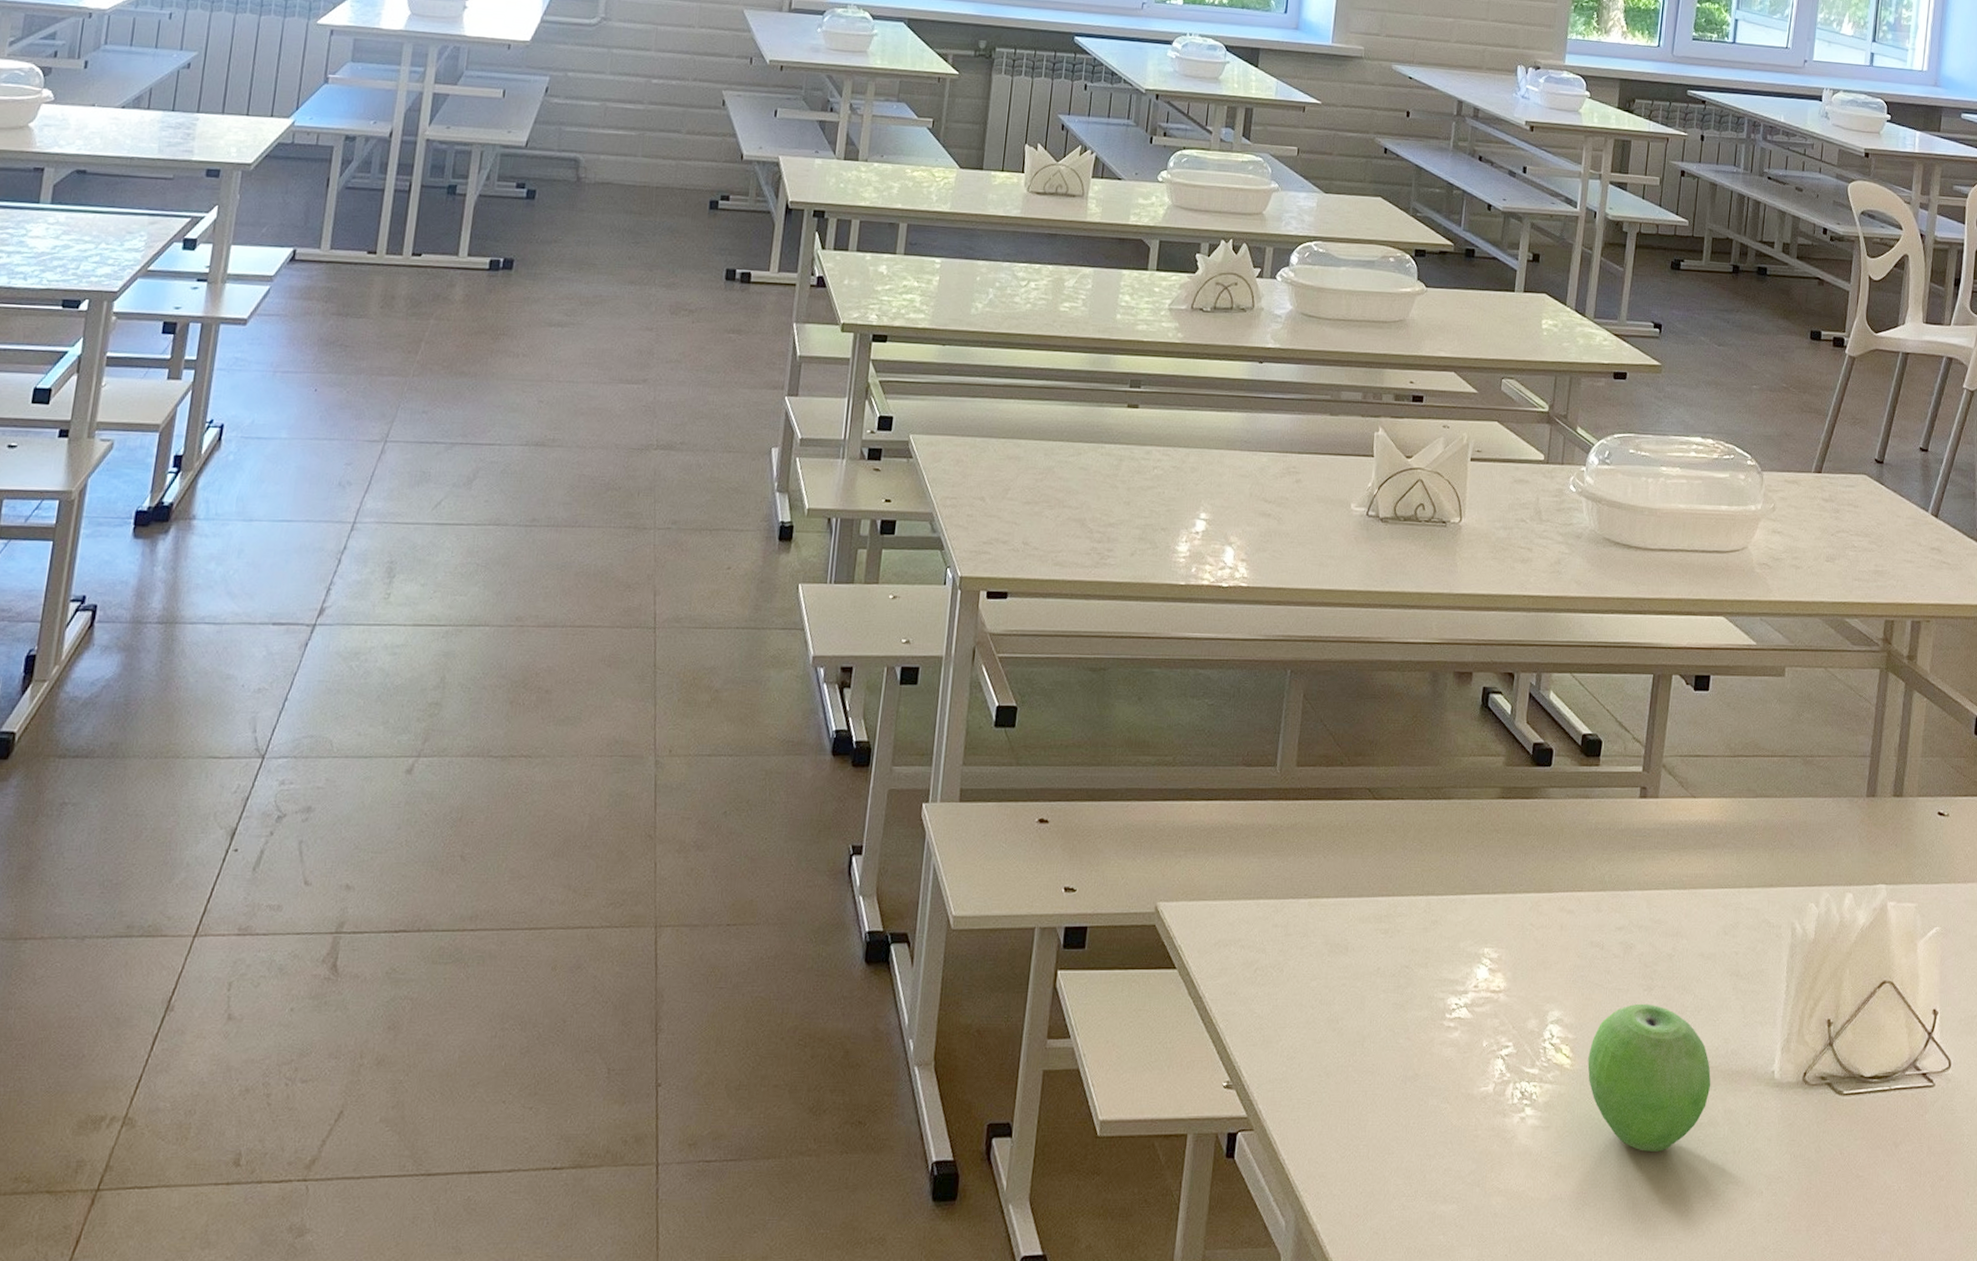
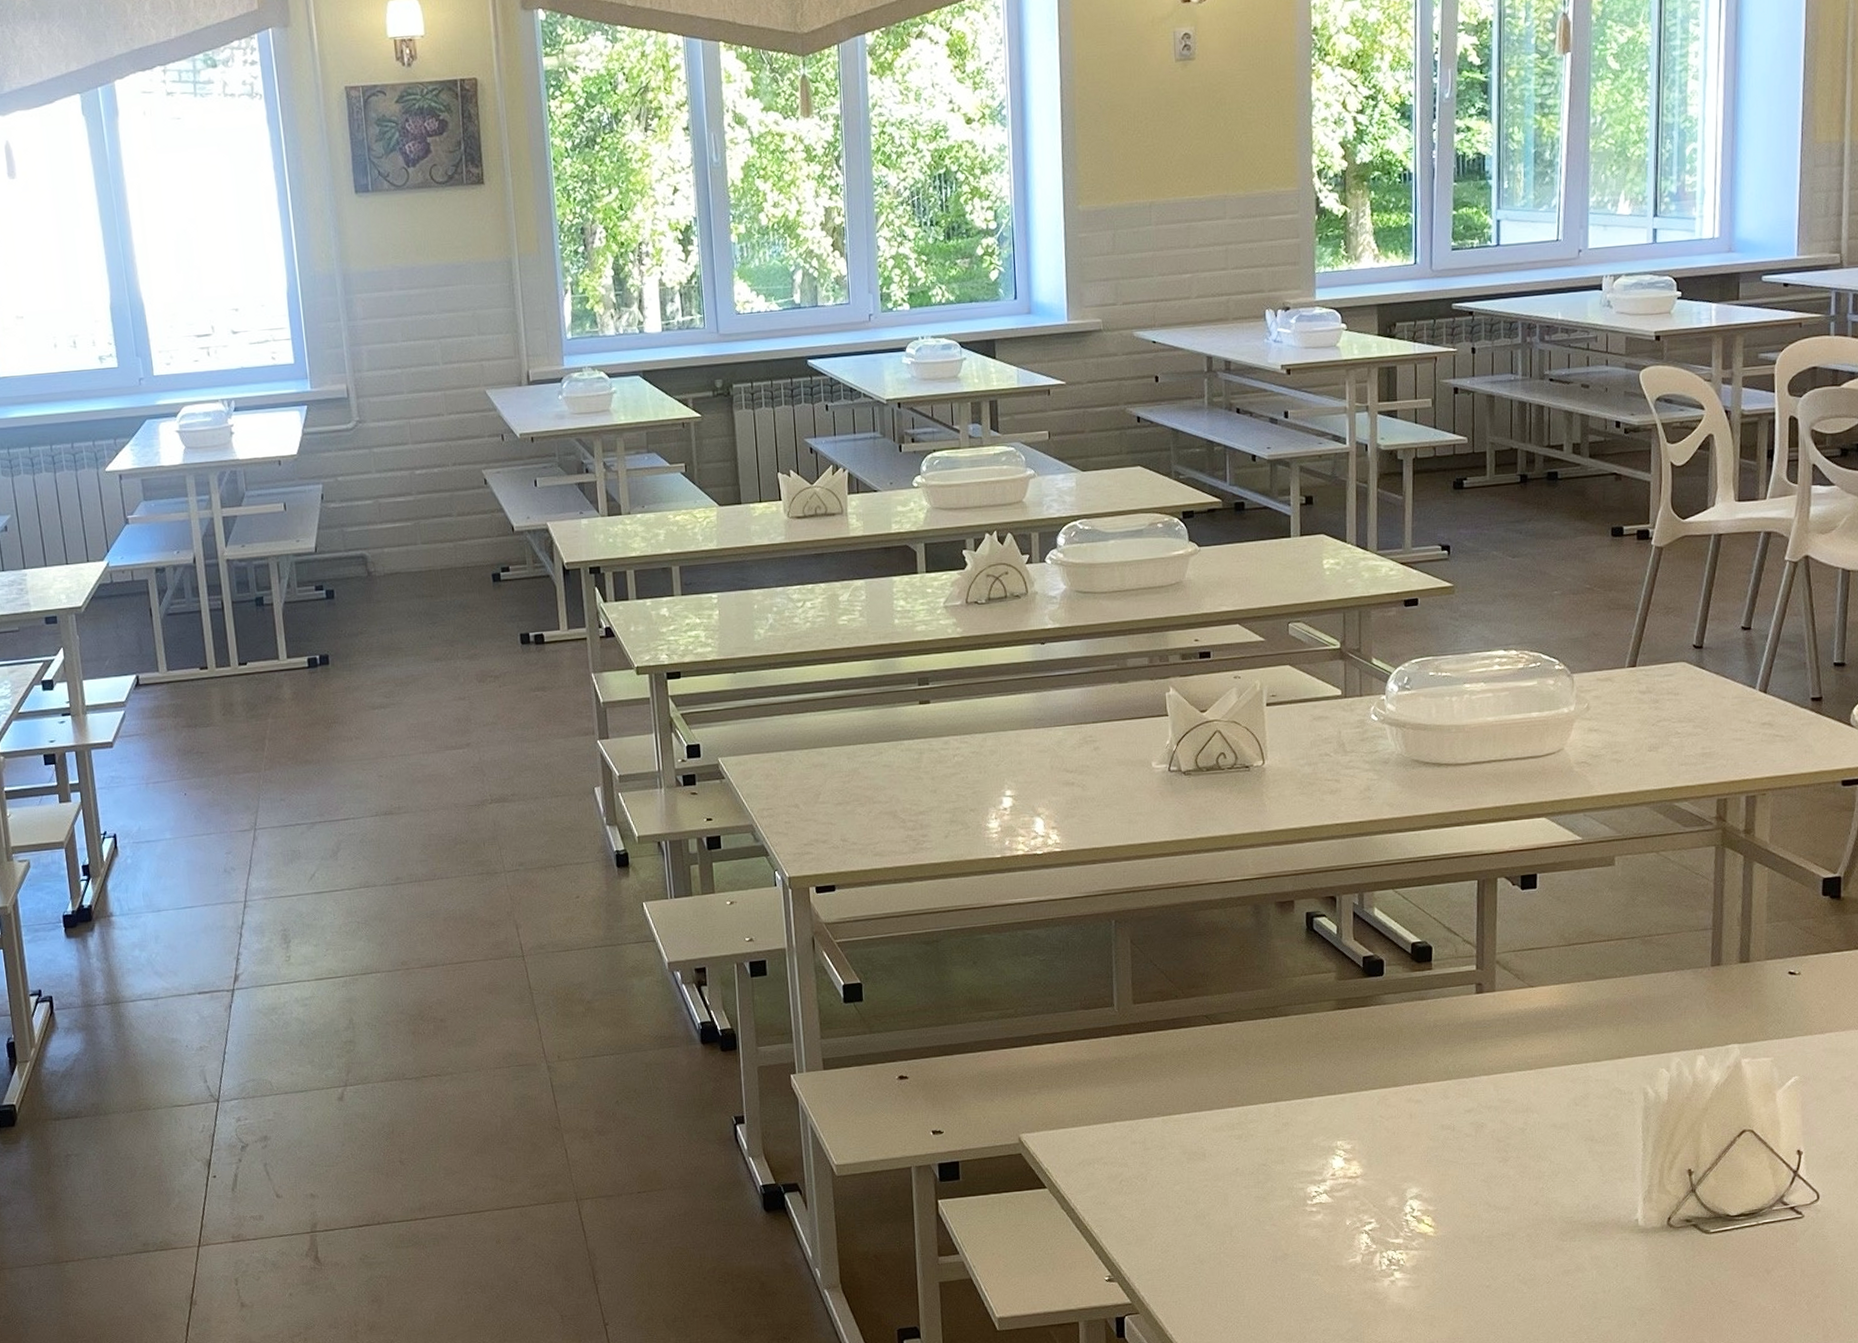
fruit: present [1587,1003,1711,1152] -> none [1450,1173,1575,1299]

